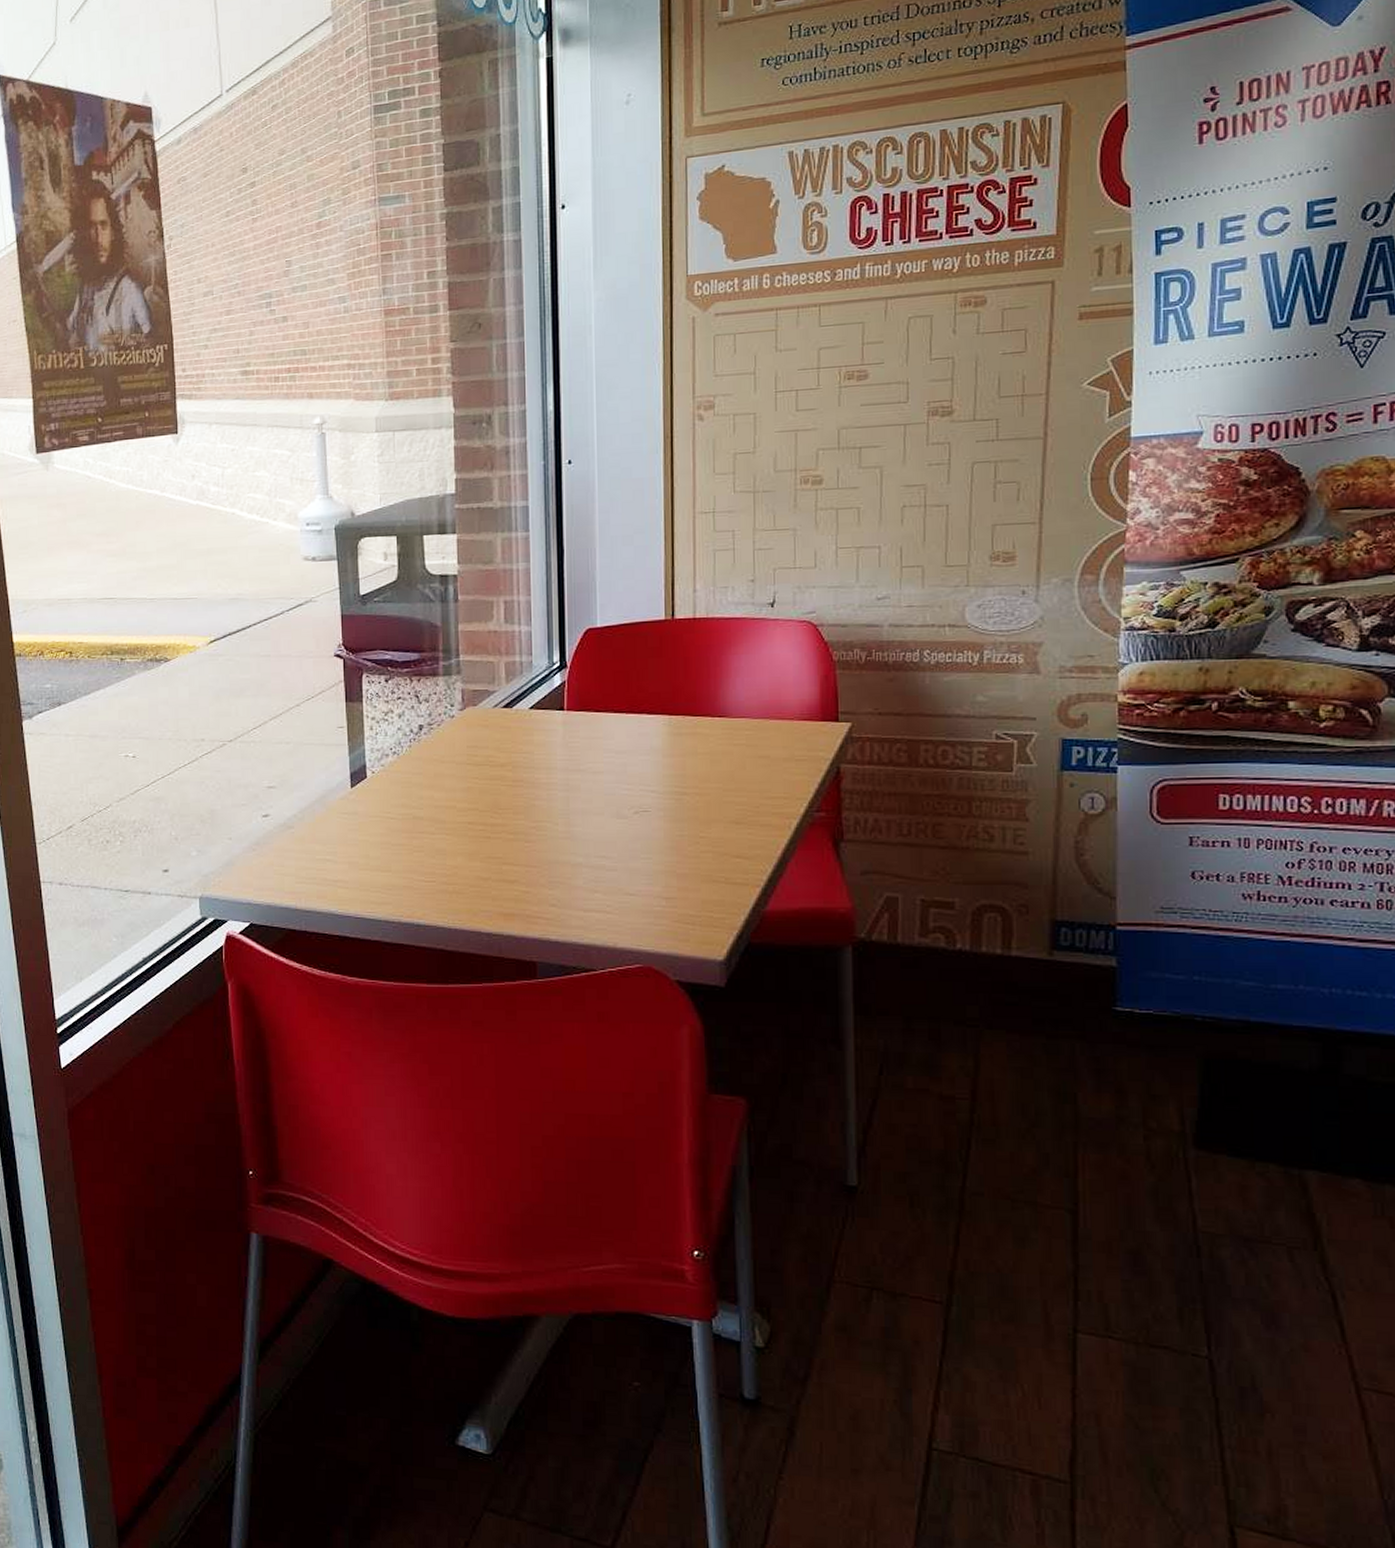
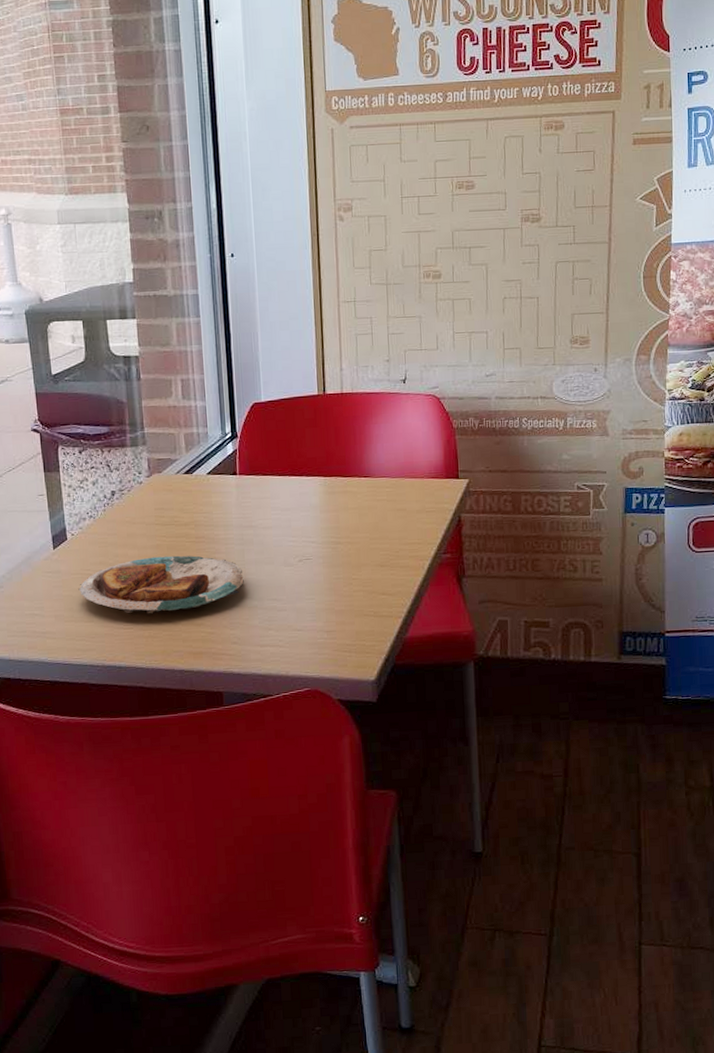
plate: none [376,800,569,866] -> present [78,555,245,614]

